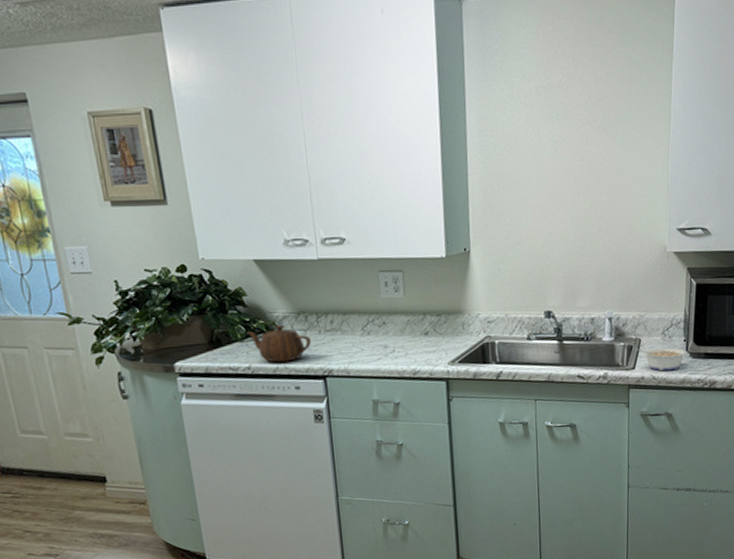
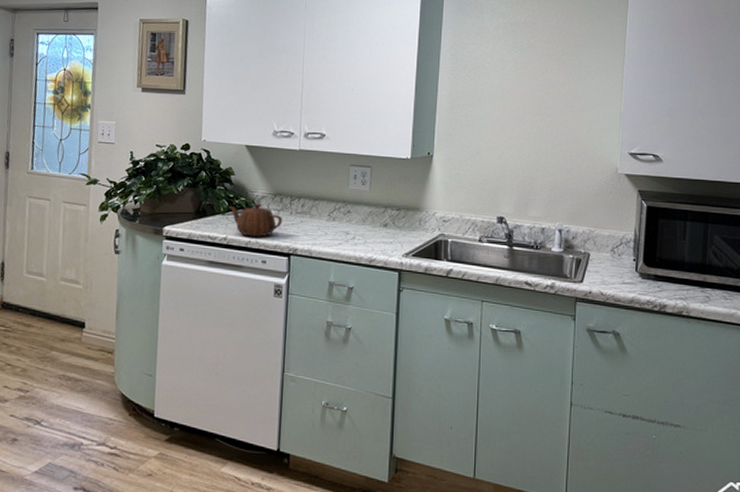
legume: present [633,347,687,371] -> none [582,261,637,289]

